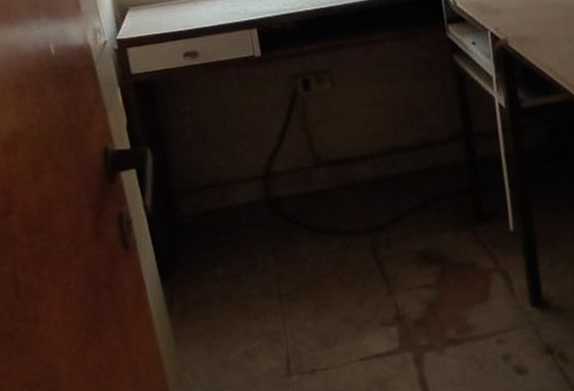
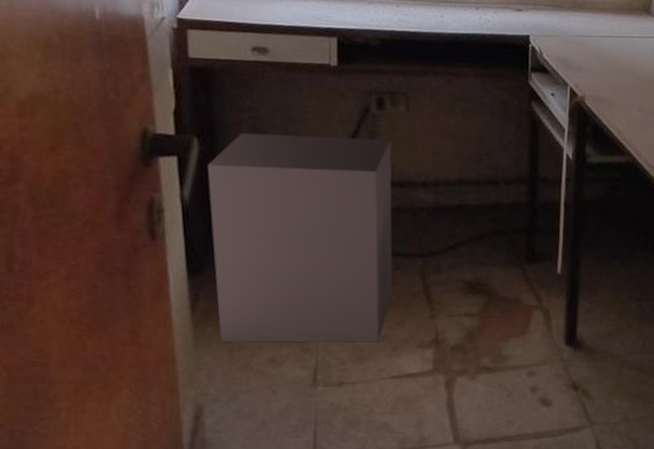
cardboard box: none [162,119,348,341] -> present [207,132,393,343]

